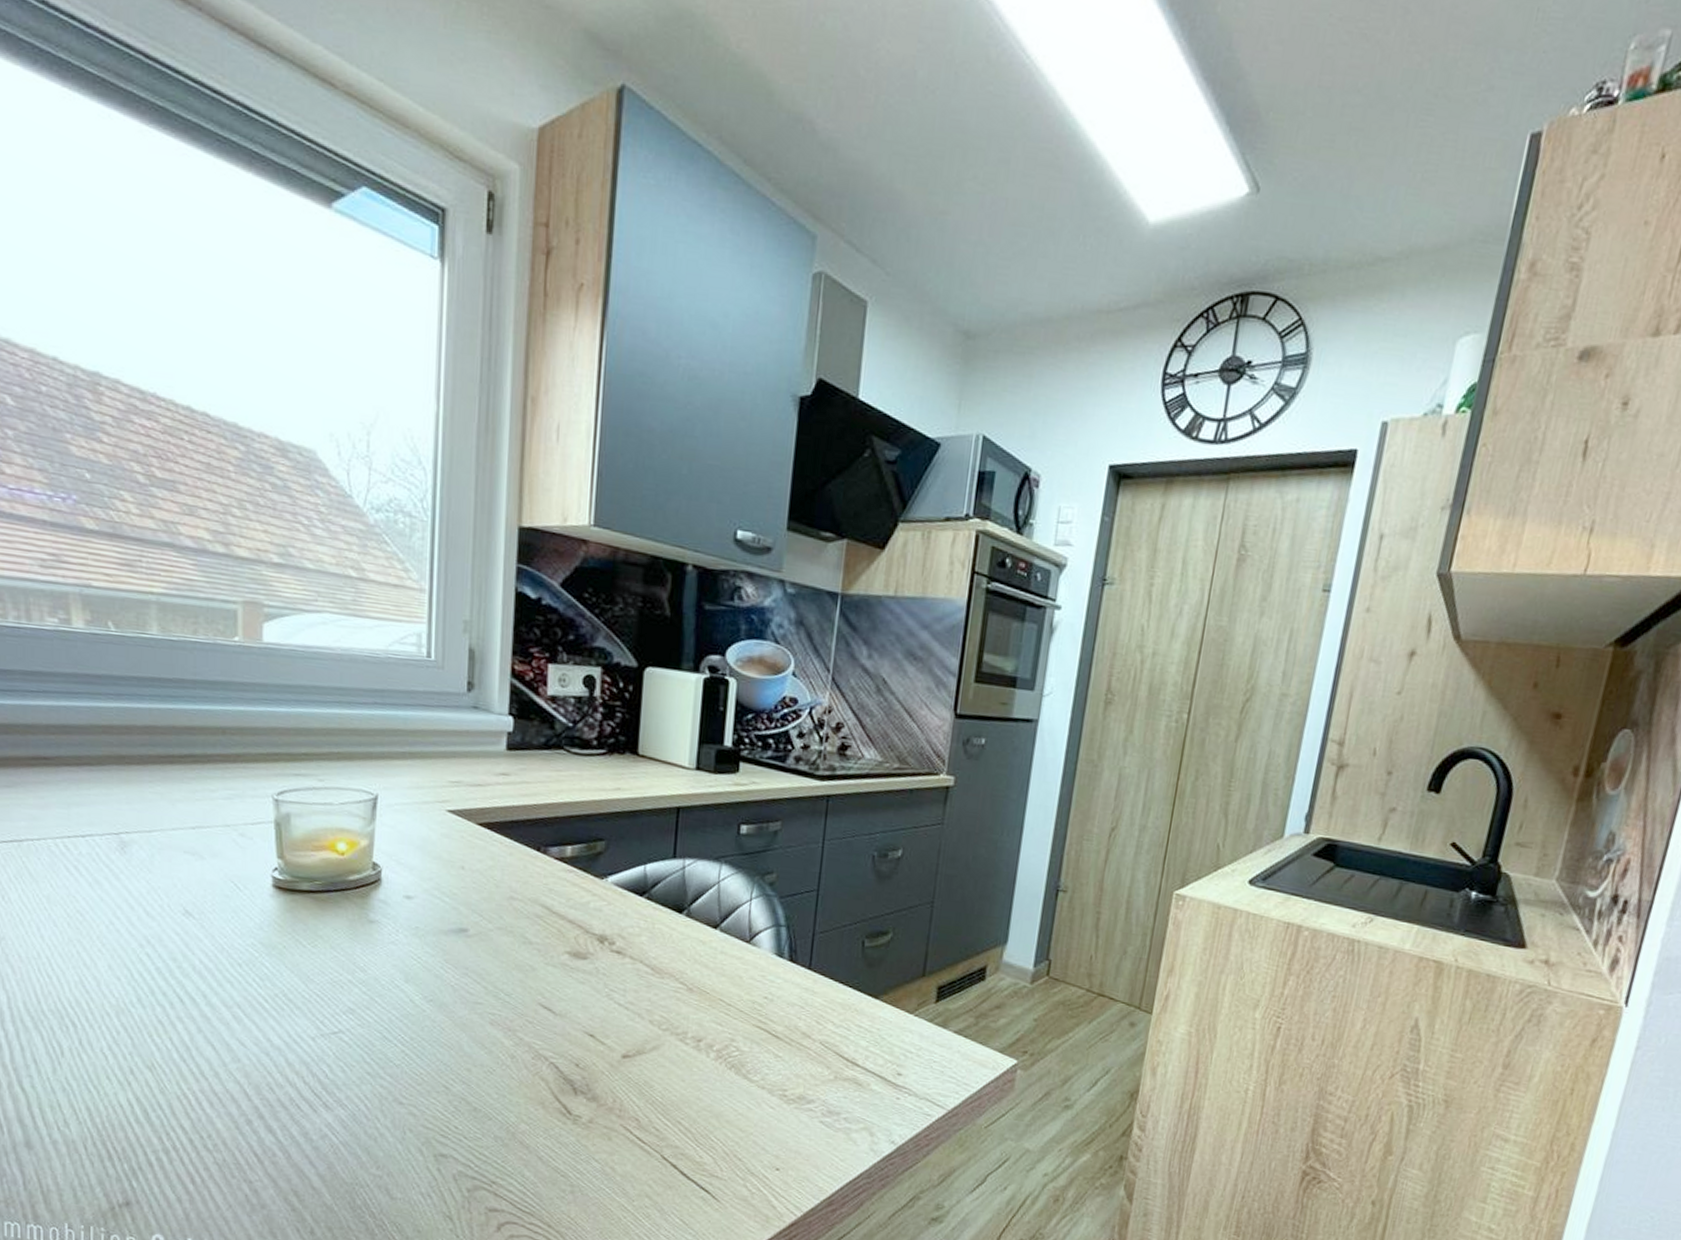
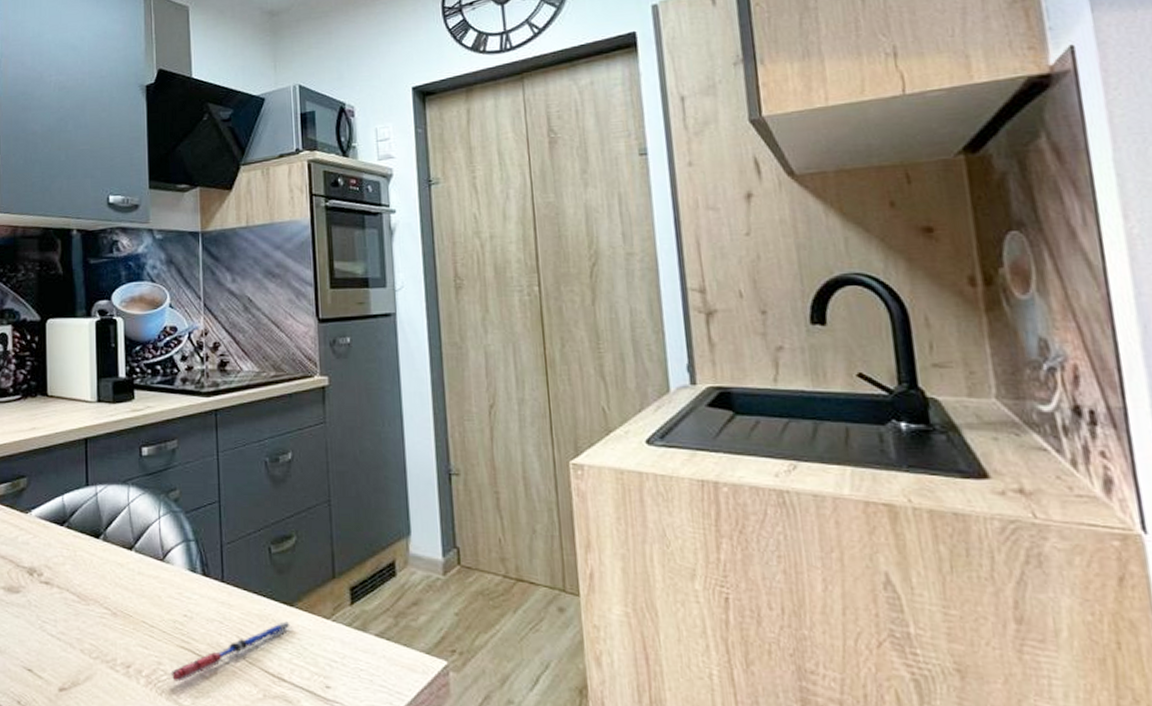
pen: none [743,1012,874,1059] -> present [170,621,292,682]

